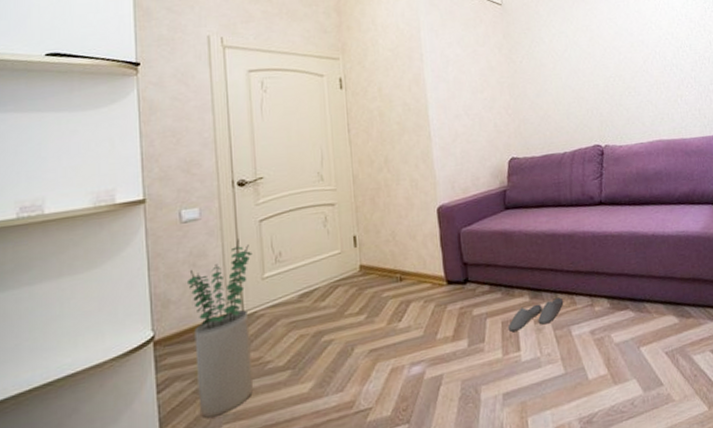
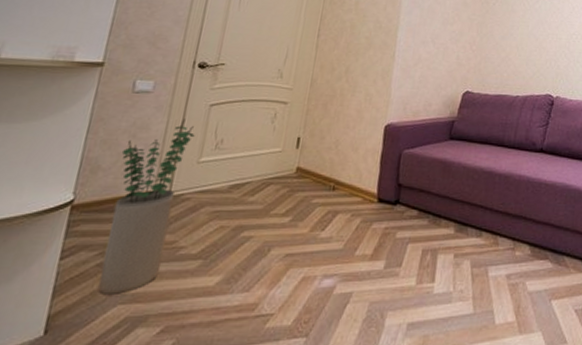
slippers: present [507,297,563,332] -> none [427,235,486,261]

